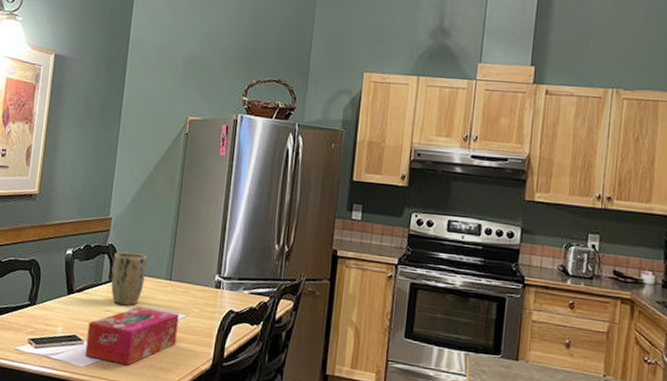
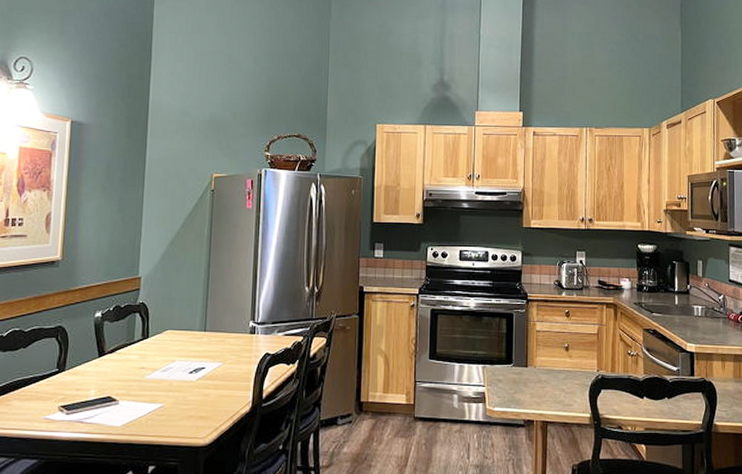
tissue box: present [85,306,179,366] -> none [121,360,216,419]
plant pot: present [111,252,147,306] -> none [144,309,180,361]

